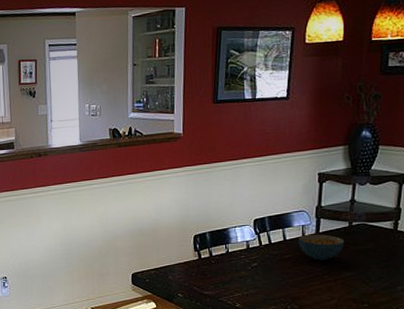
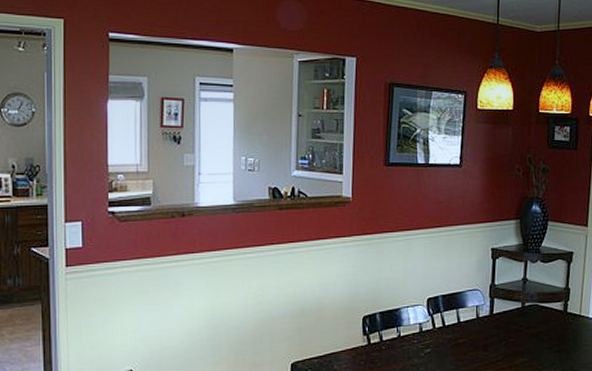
cereal bowl: present [298,234,345,261] -> none [472,315,518,345]

